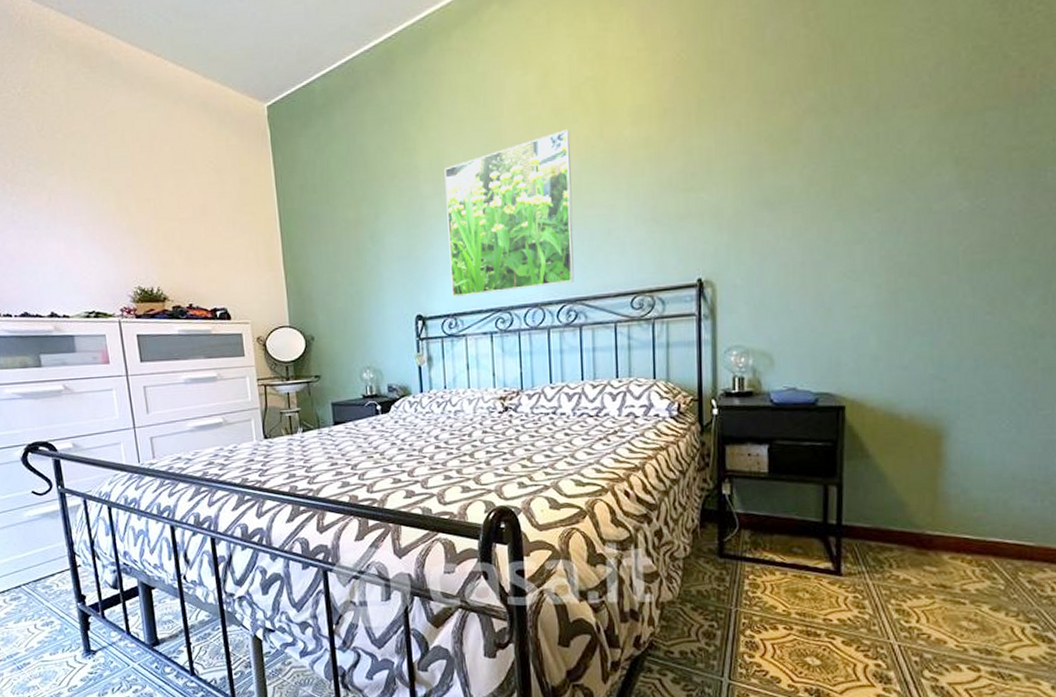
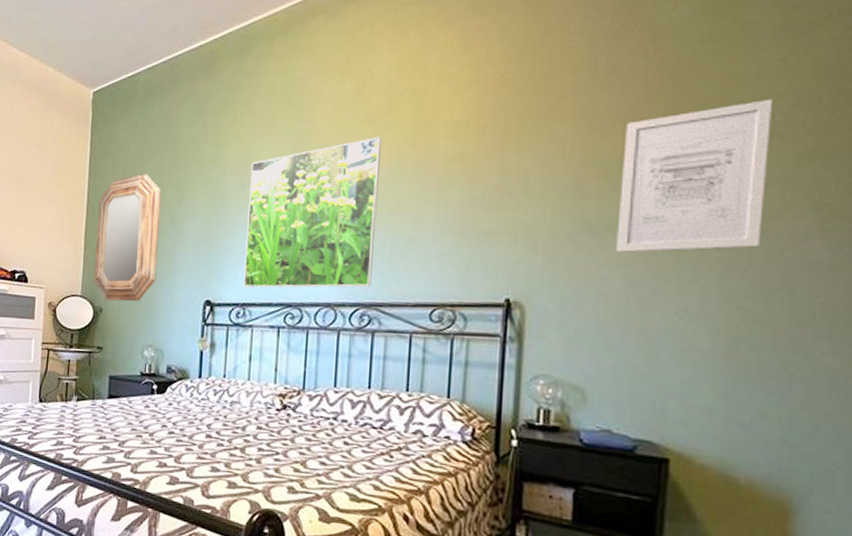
home mirror: none [292,191,364,328] -> present [93,174,161,302]
wall art: none [791,59,920,222] -> present [616,98,774,253]

